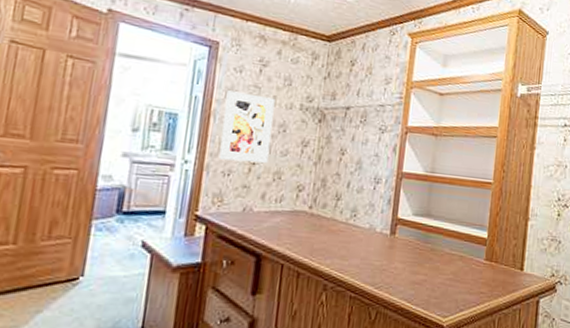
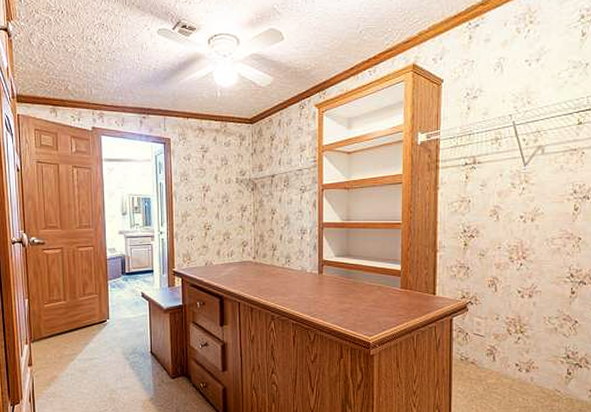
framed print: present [218,90,276,163] -> none [181,175,218,228]

